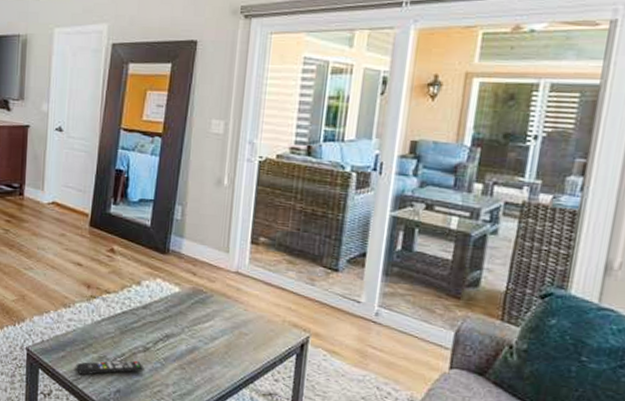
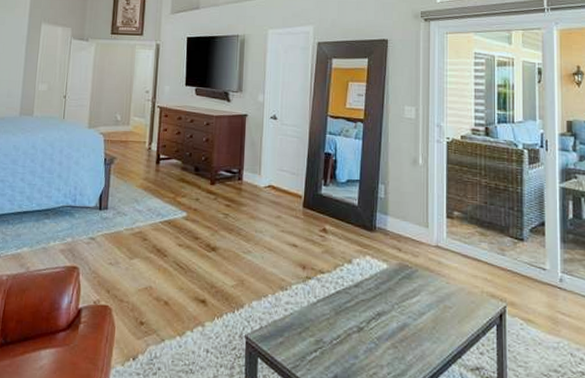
remote control: present [76,360,144,376] -> none [294,342,359,362]

